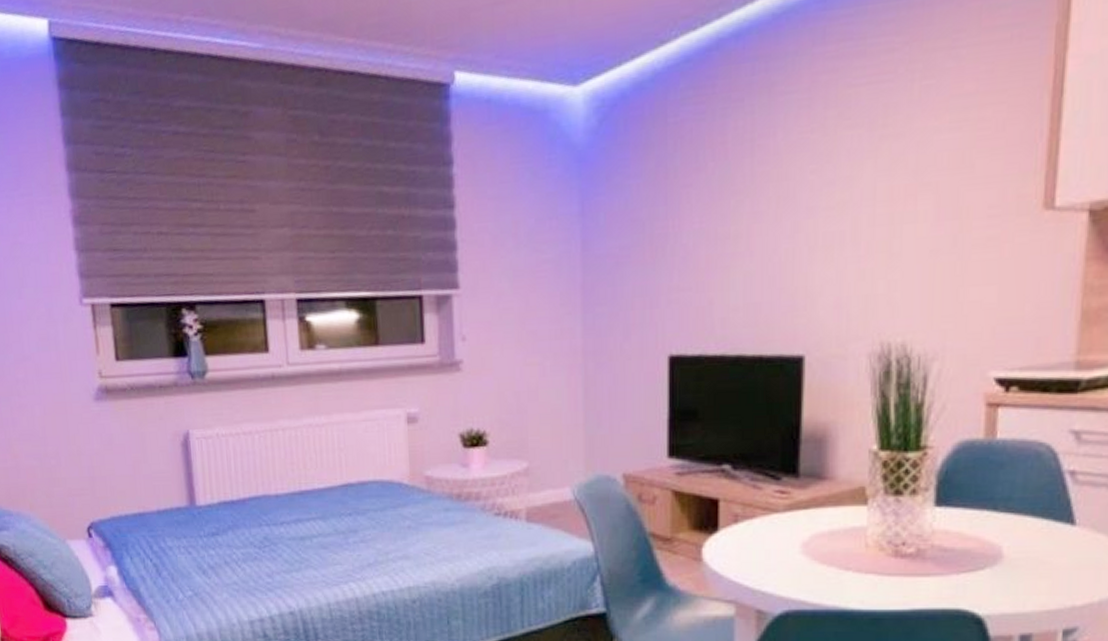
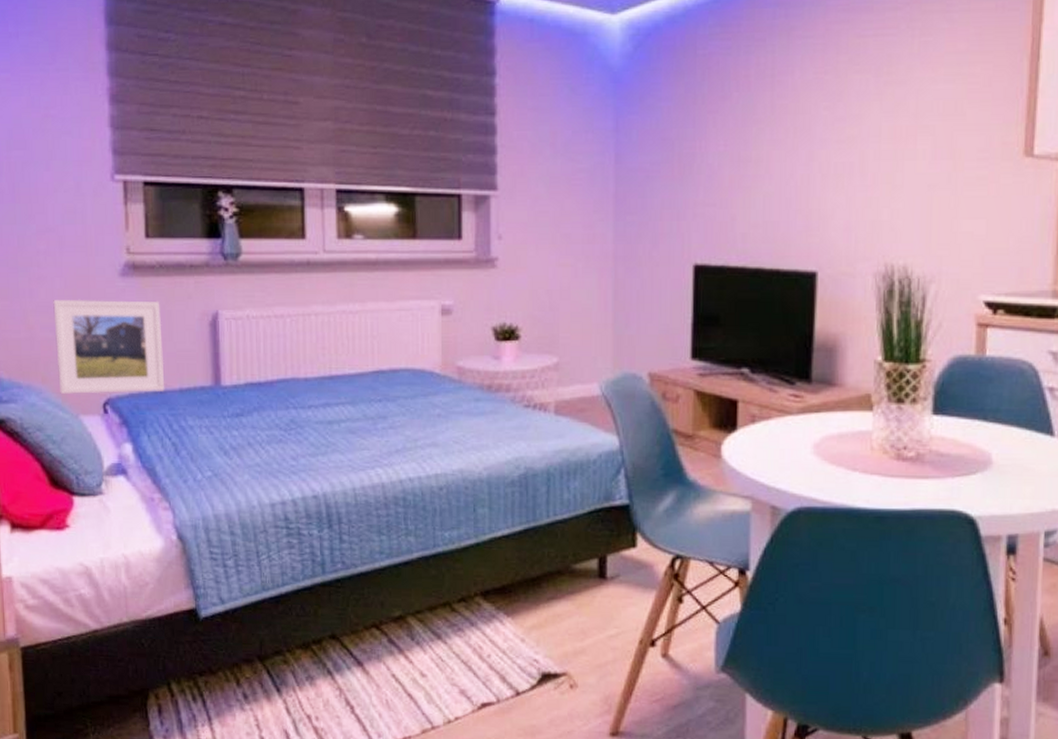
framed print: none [34,423,144,520] -> present [53,299,165,394]

